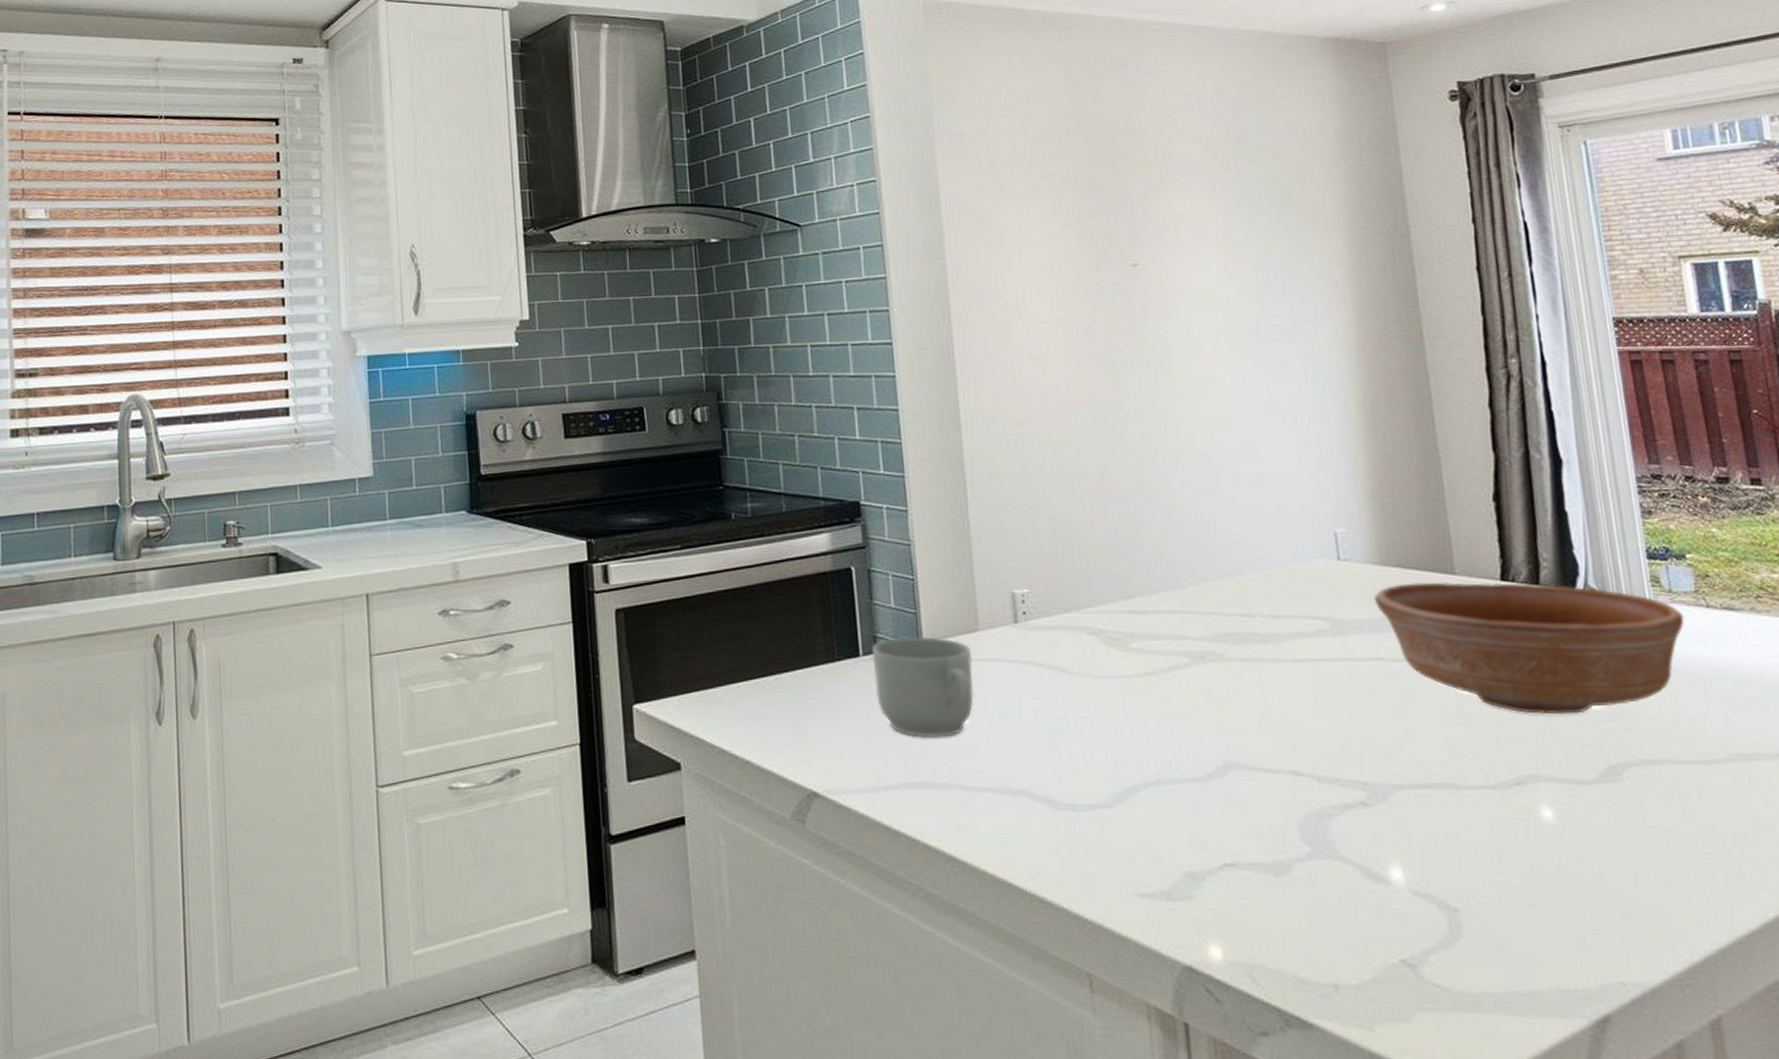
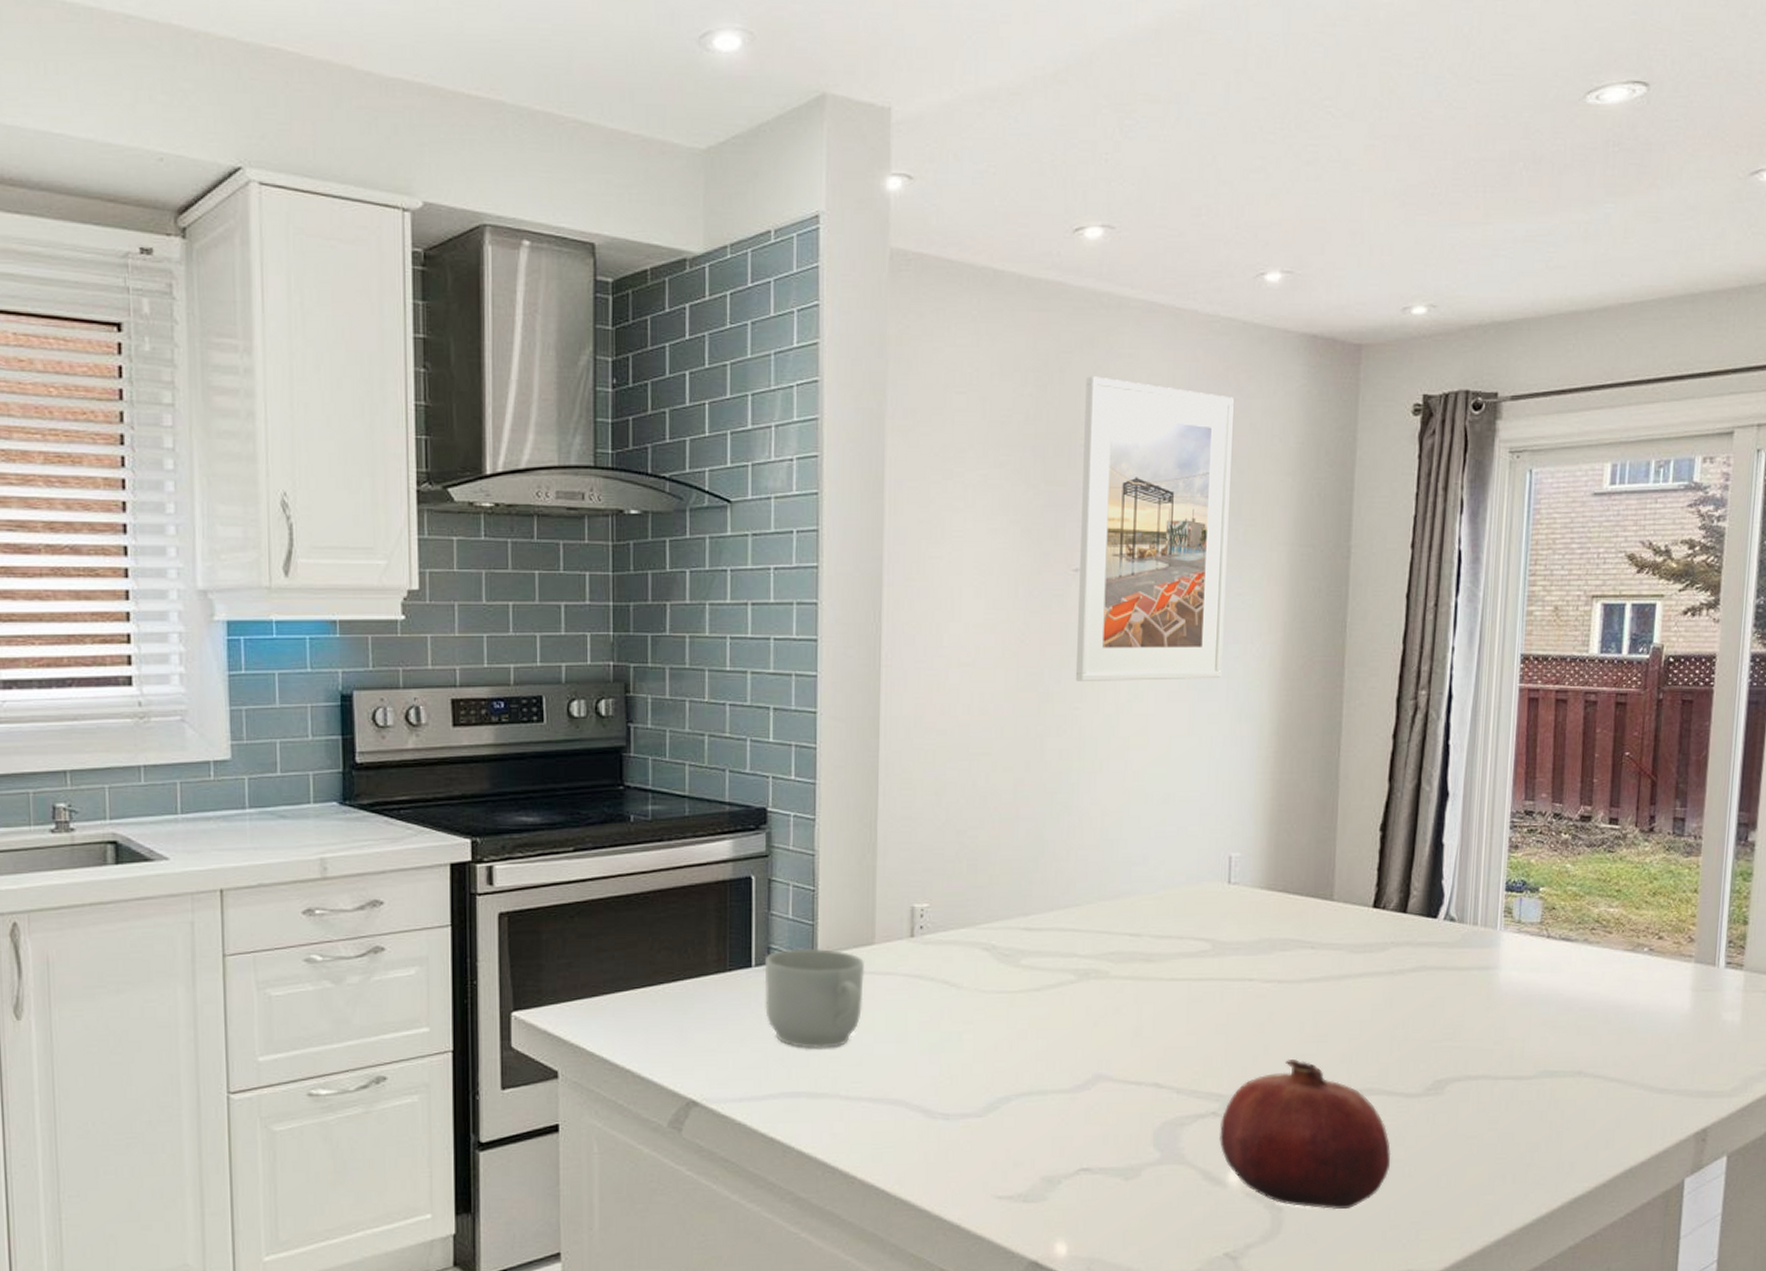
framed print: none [1119,91,1296,368] -> present [1076,376,1234,681]
fruit: none [1371,744,1576,912] -> present [1218,1059,1391,1210]
bowl: present [1373,581,1684,715] -> none [1255,907,1526,1034]

